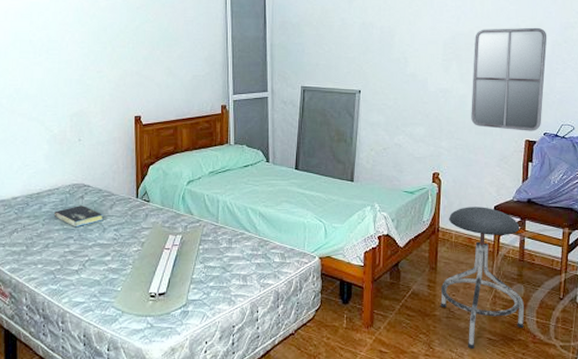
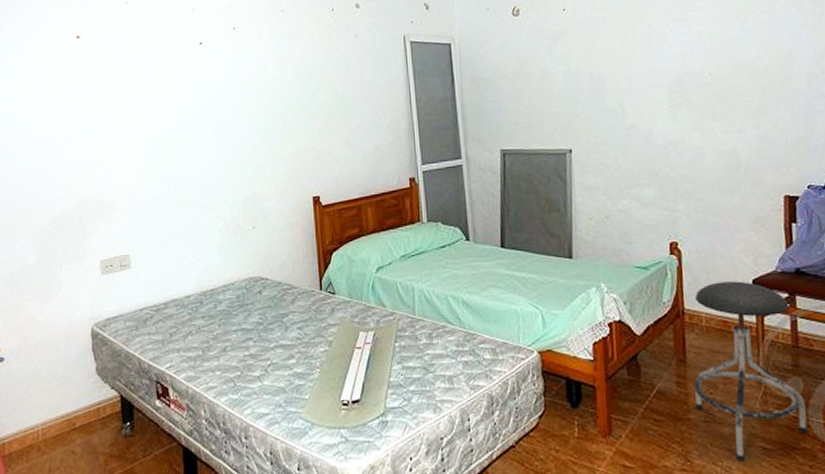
book: present [53,206,104,228] -> none [230,301,285,327]
home mirror: present [471,27,547,131] -> none [706,57,803,185]

